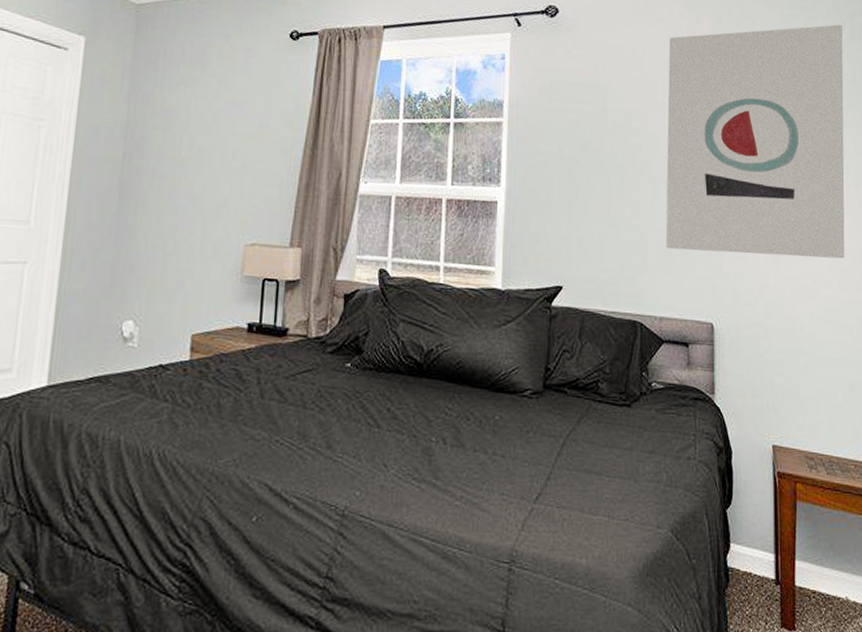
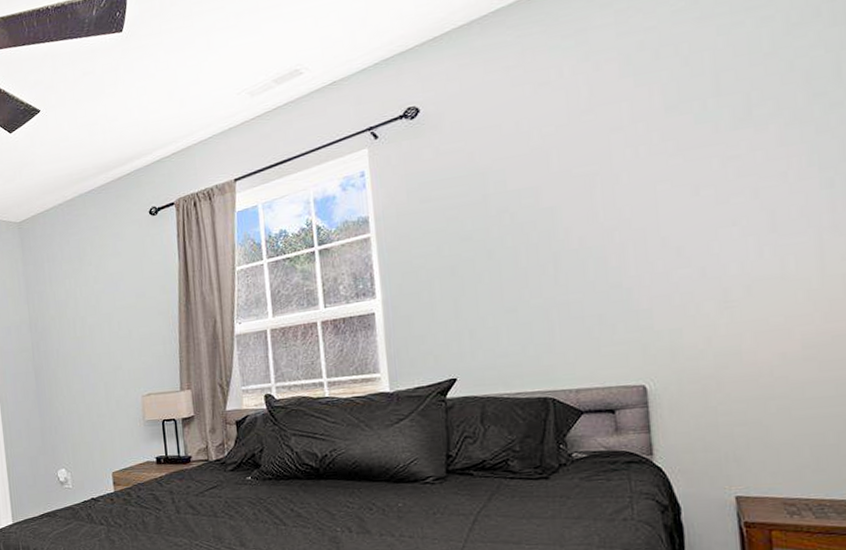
wall art: present [665,24,845,259] -> none [561,12,833,321]

